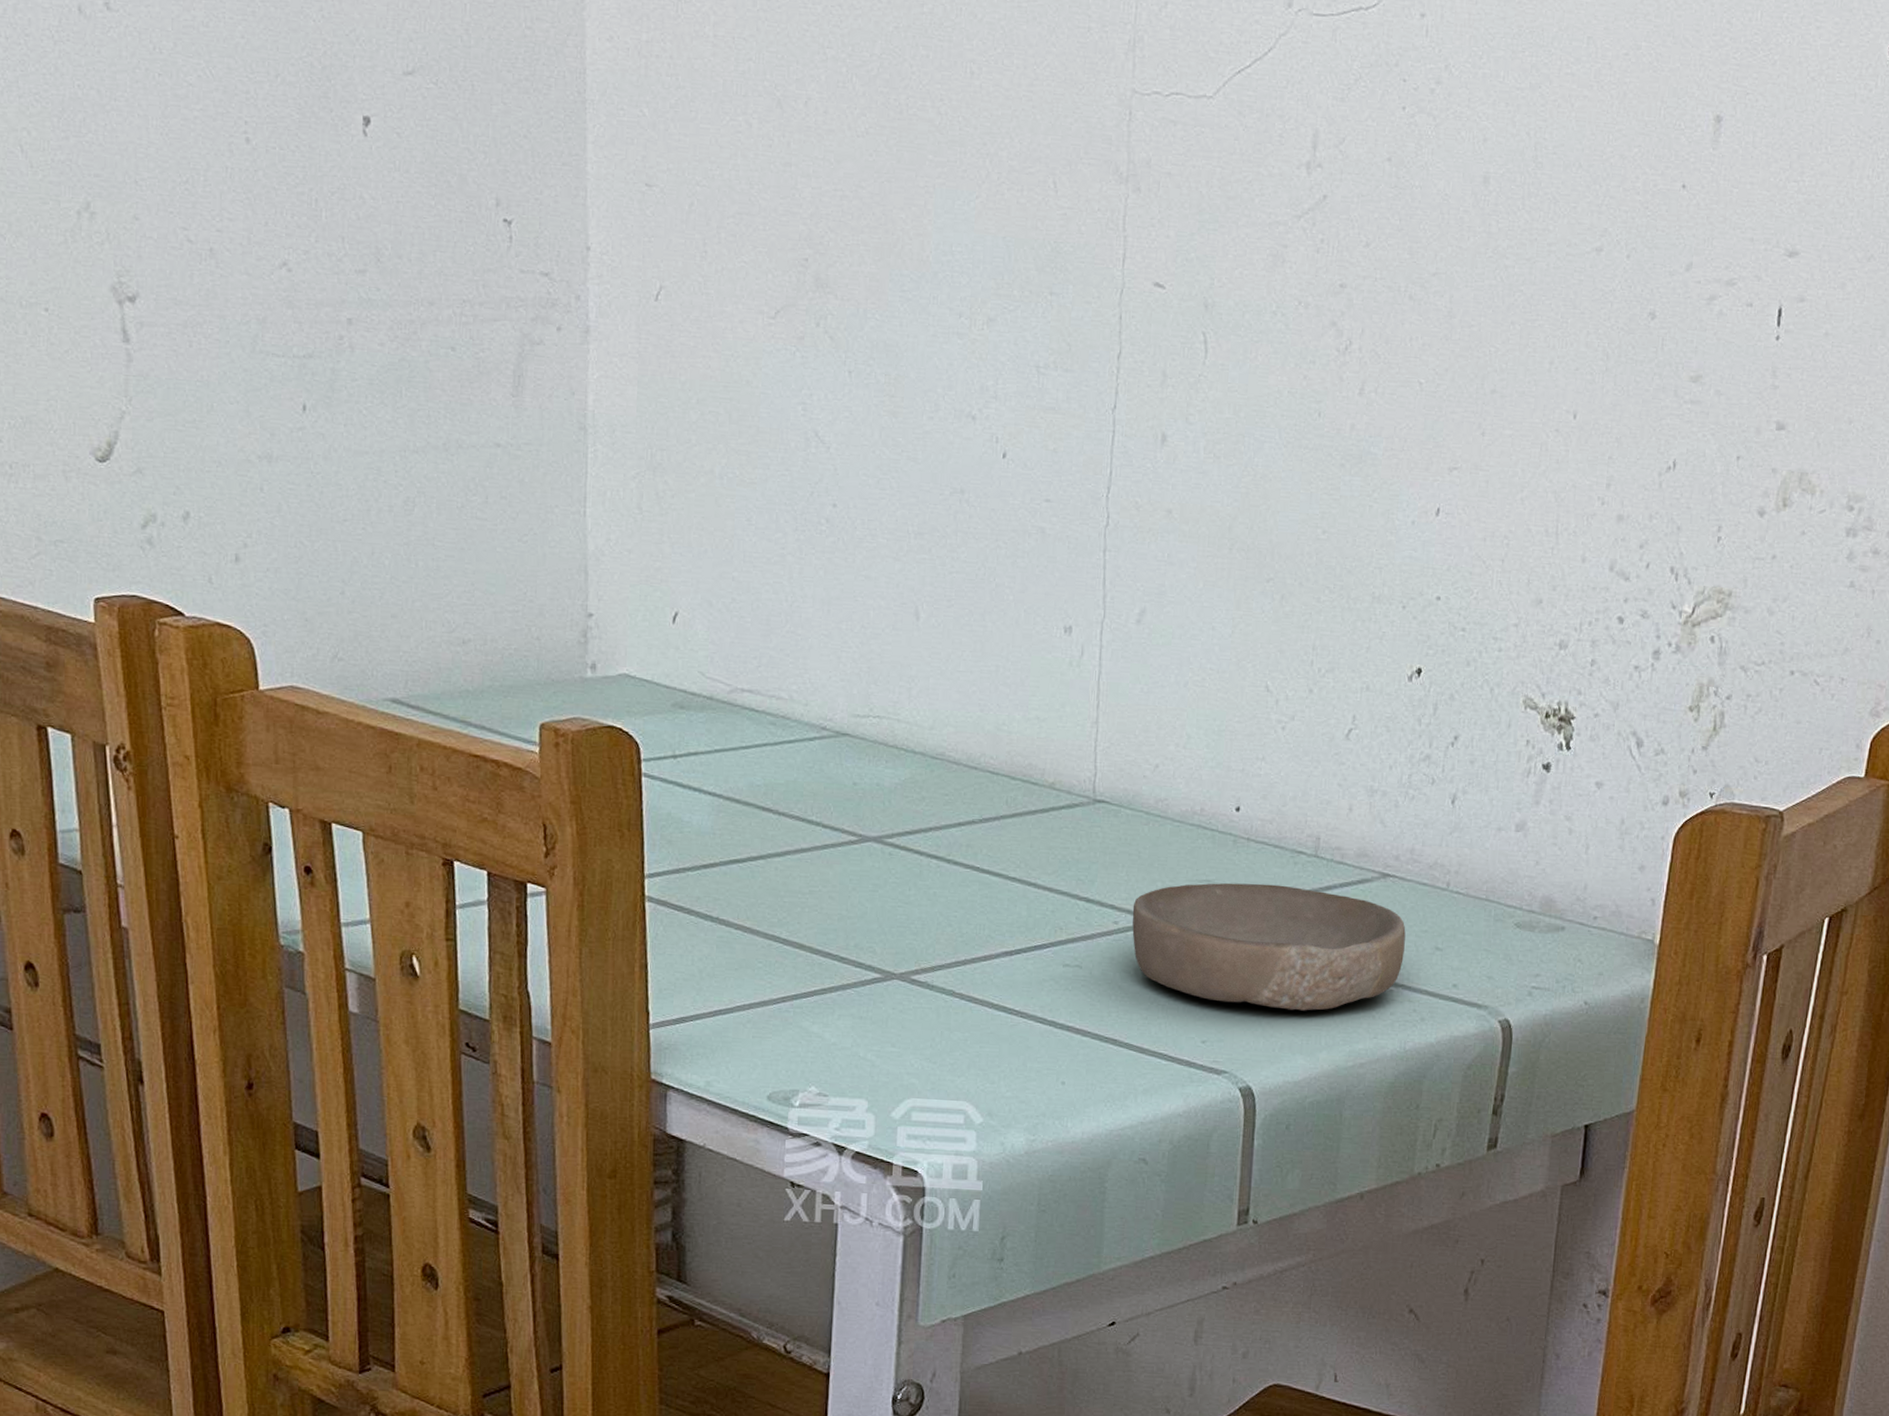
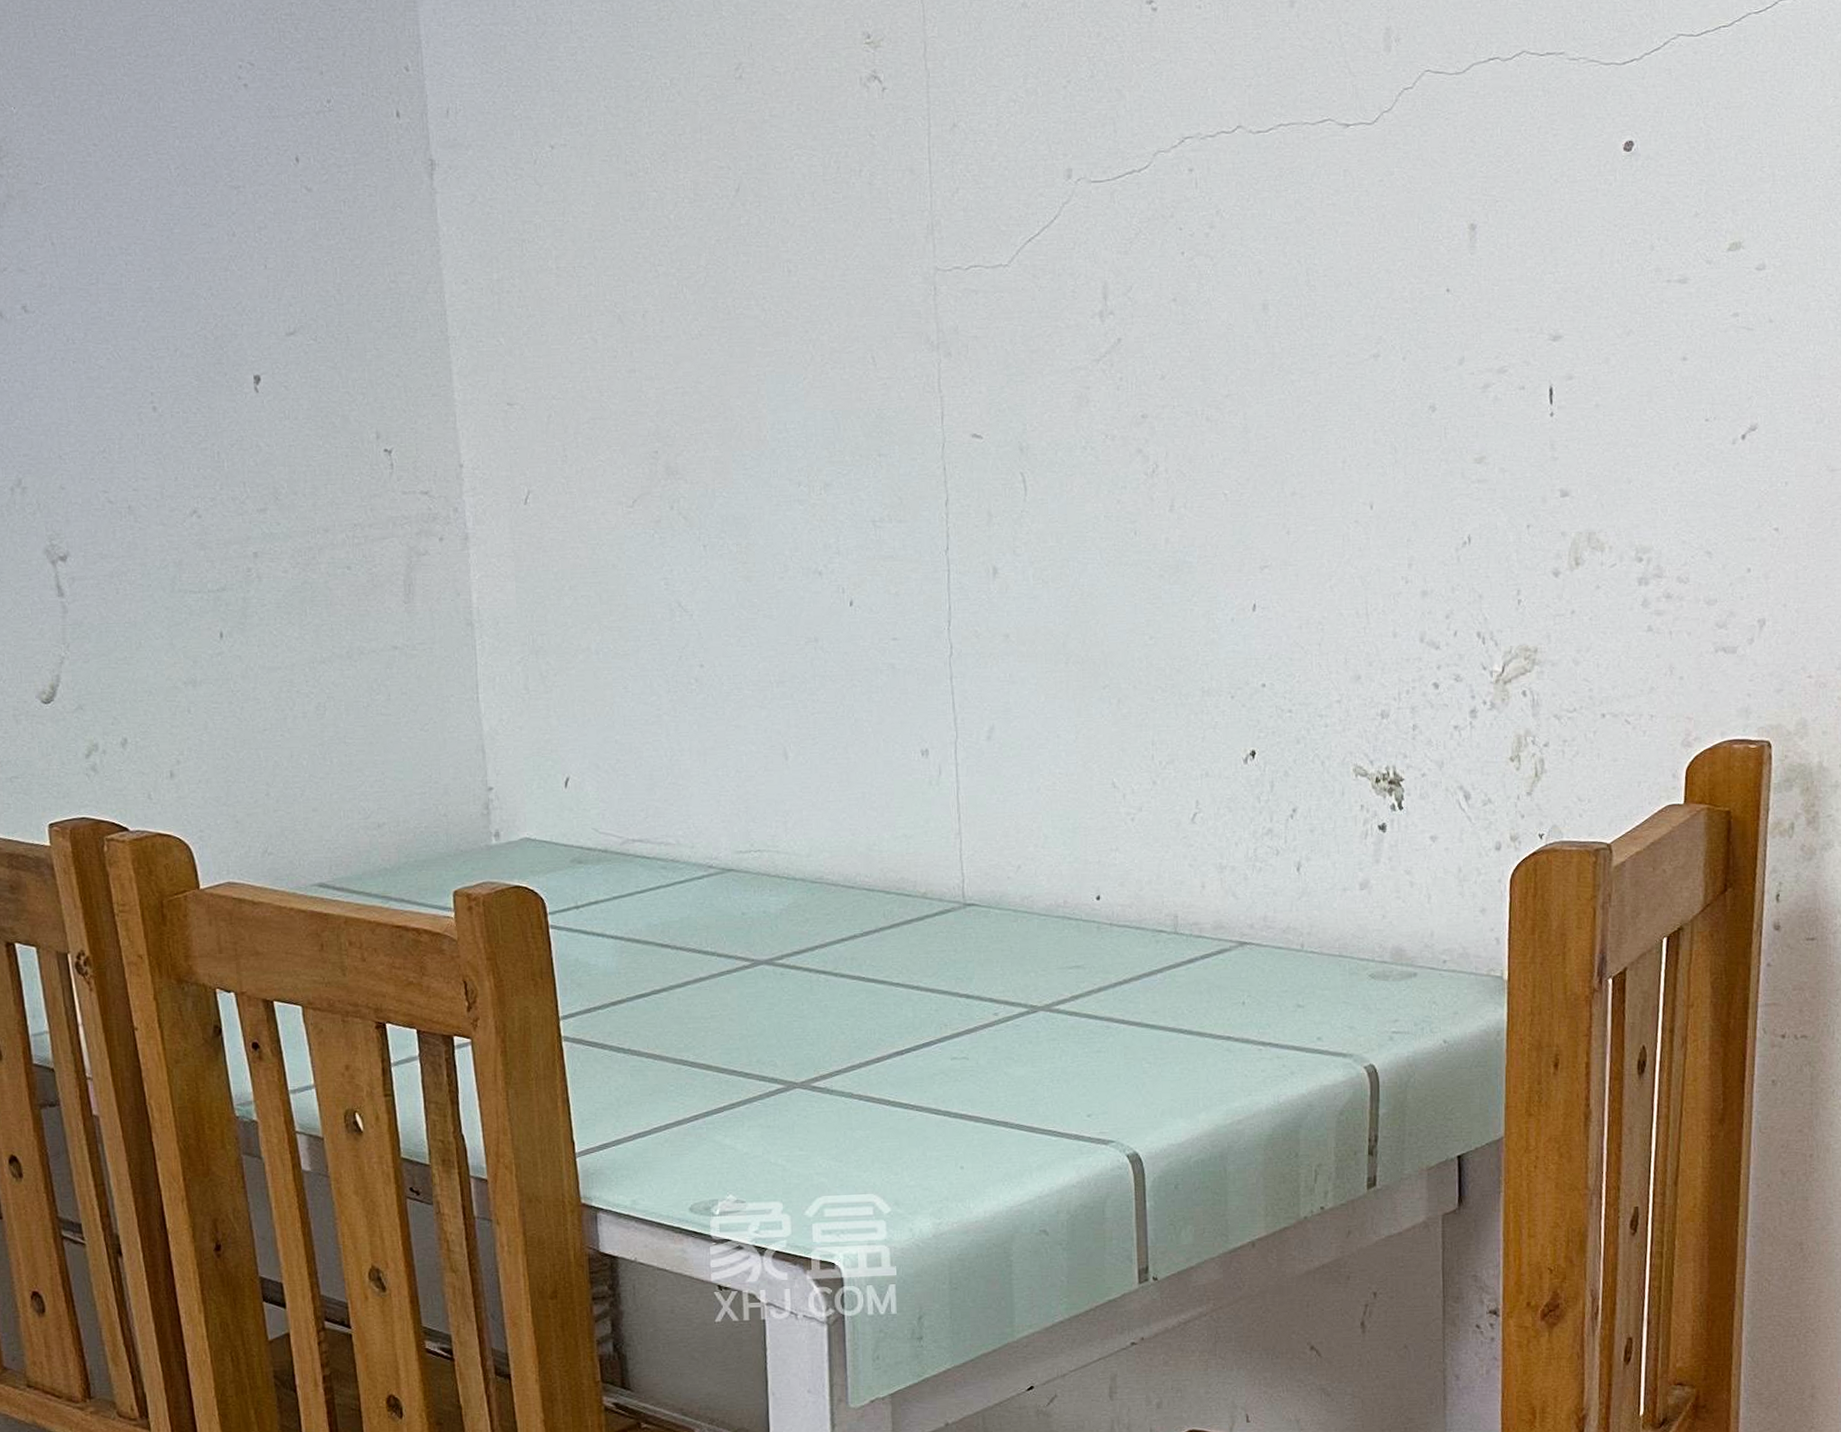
bowl: present [1132,882,1406,1011] -> none [1010,963,1268,1078]

